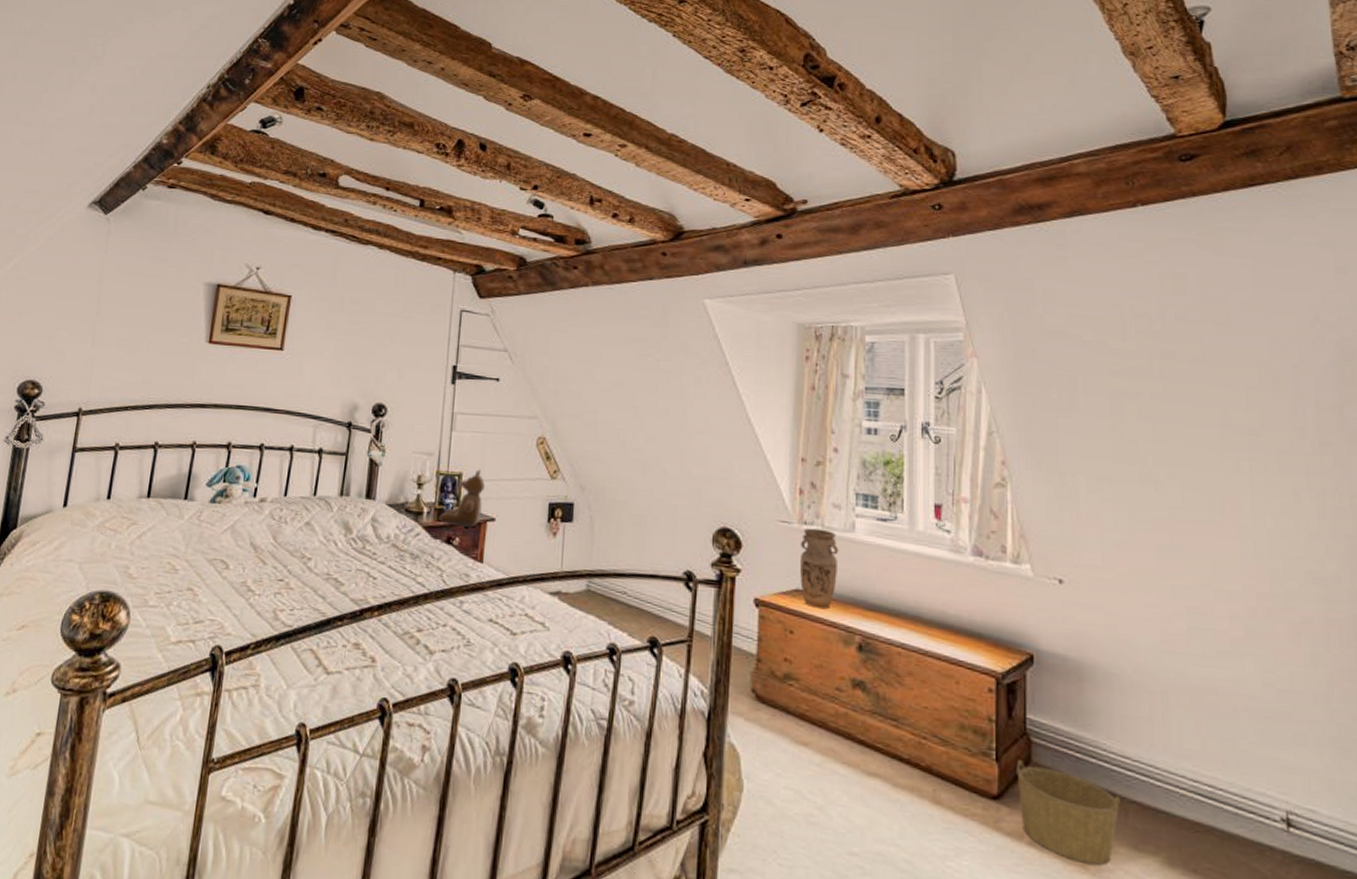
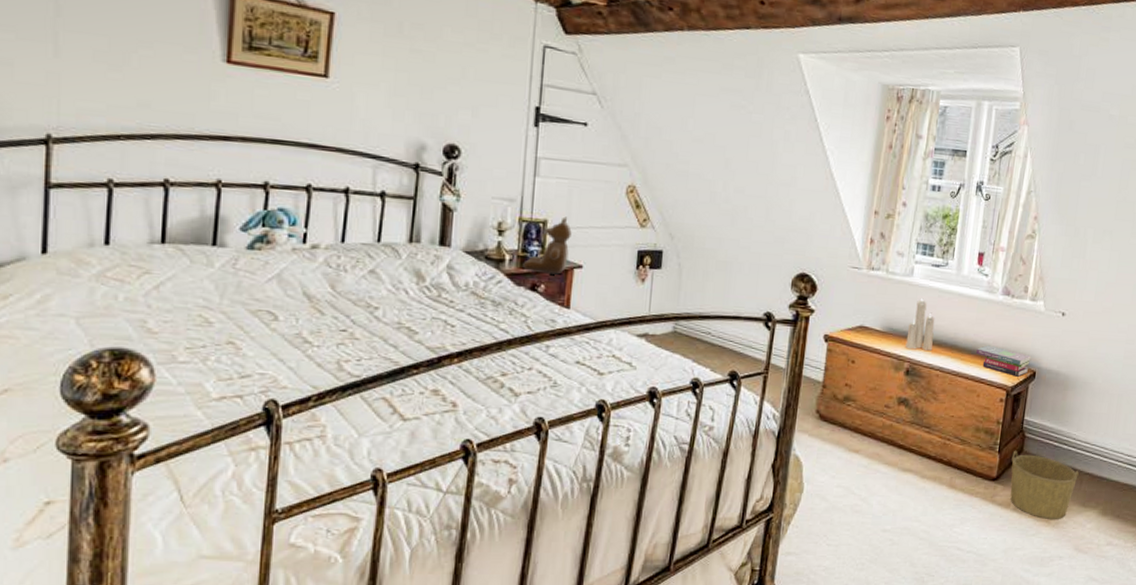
vase: present [800,528,839,610] -> none [864,273,899,342]
candle: none [854,558,890,622] -> present [905,298,935,351]
books: none [948,618,1023,661] -> present [976,345,1031,377]

